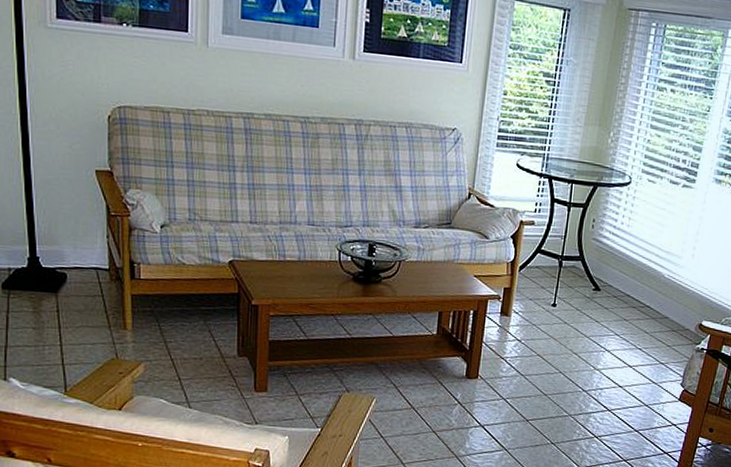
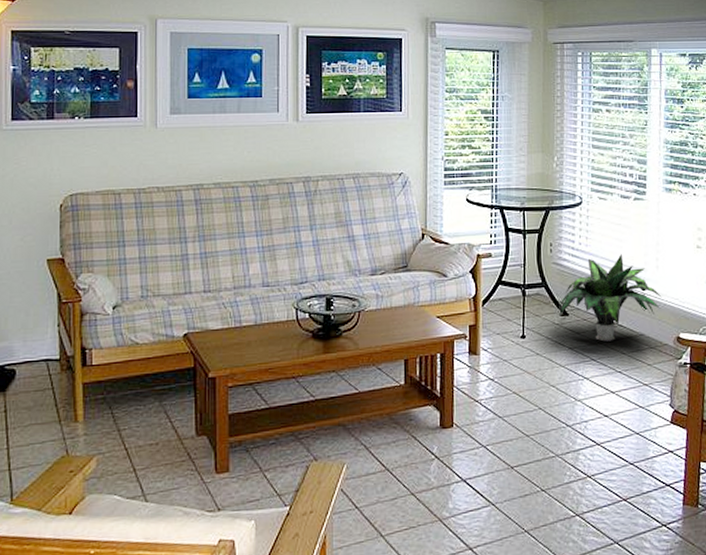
potted plant: none [590,238,693,320] -> present [557,254,662,342]

